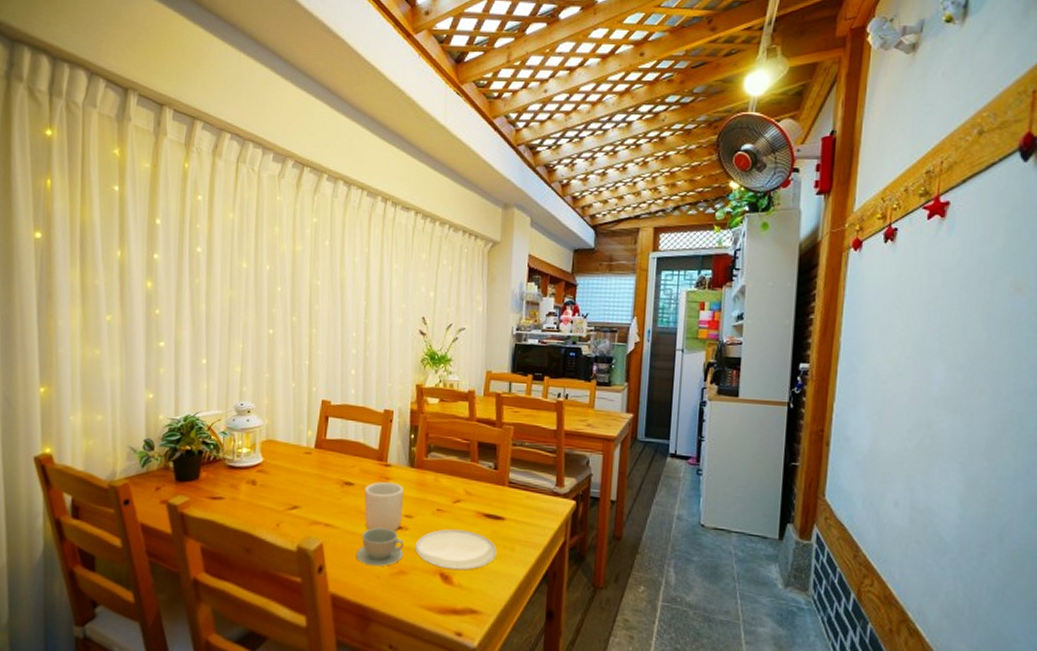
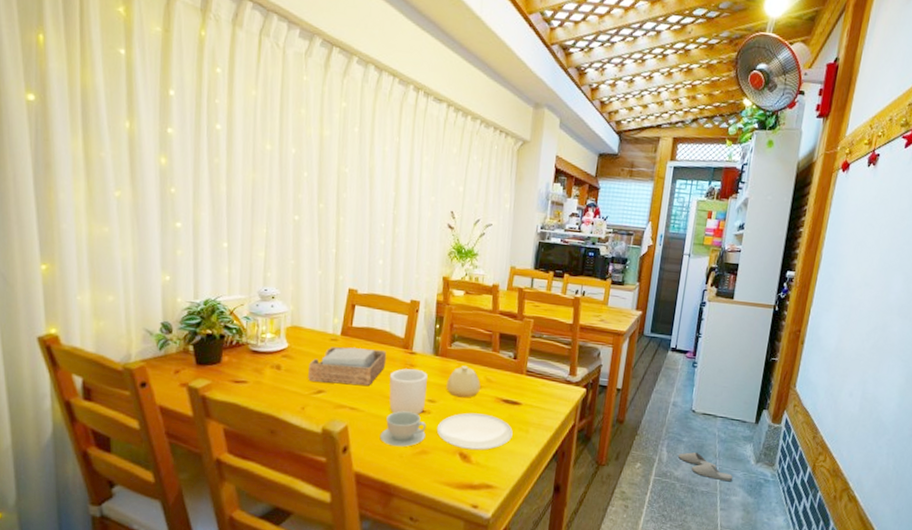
napkin holder: none [283,460,361,502] -> present [308,346,387,387]
sugar bowl: none [423,477,461,513] -> present [446,365,481,398]
slippers: none [689,573,758,610] -> present [678,452,733,482]

